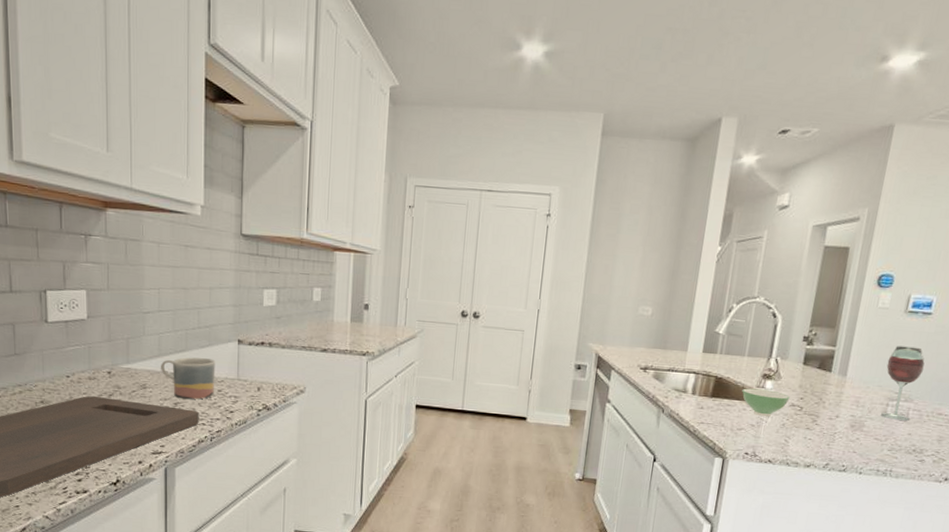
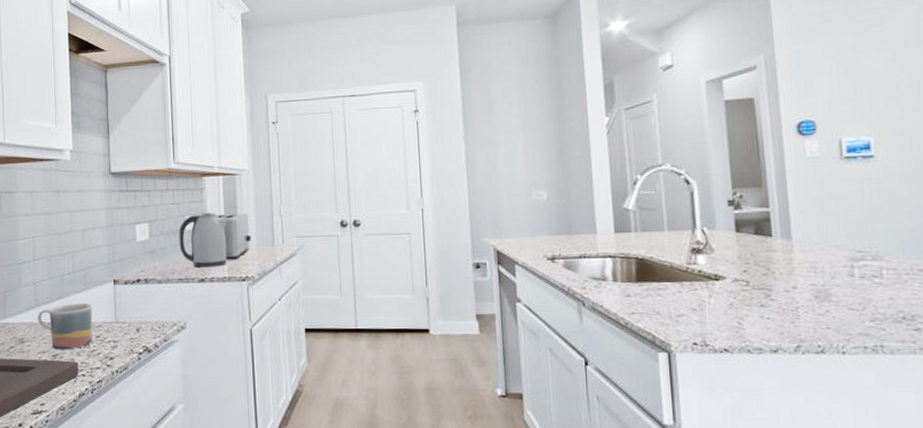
kettle: none [305,287,353,340] -> present [178,213,227,268]
toaster: none [345,289,376,335] -> present [217,213,251,260]
bowl: present [741,388,790,417] -> none [671,266,731,298]
wineglass: present [880,345,925,421] -> none [836,196,887,283]

